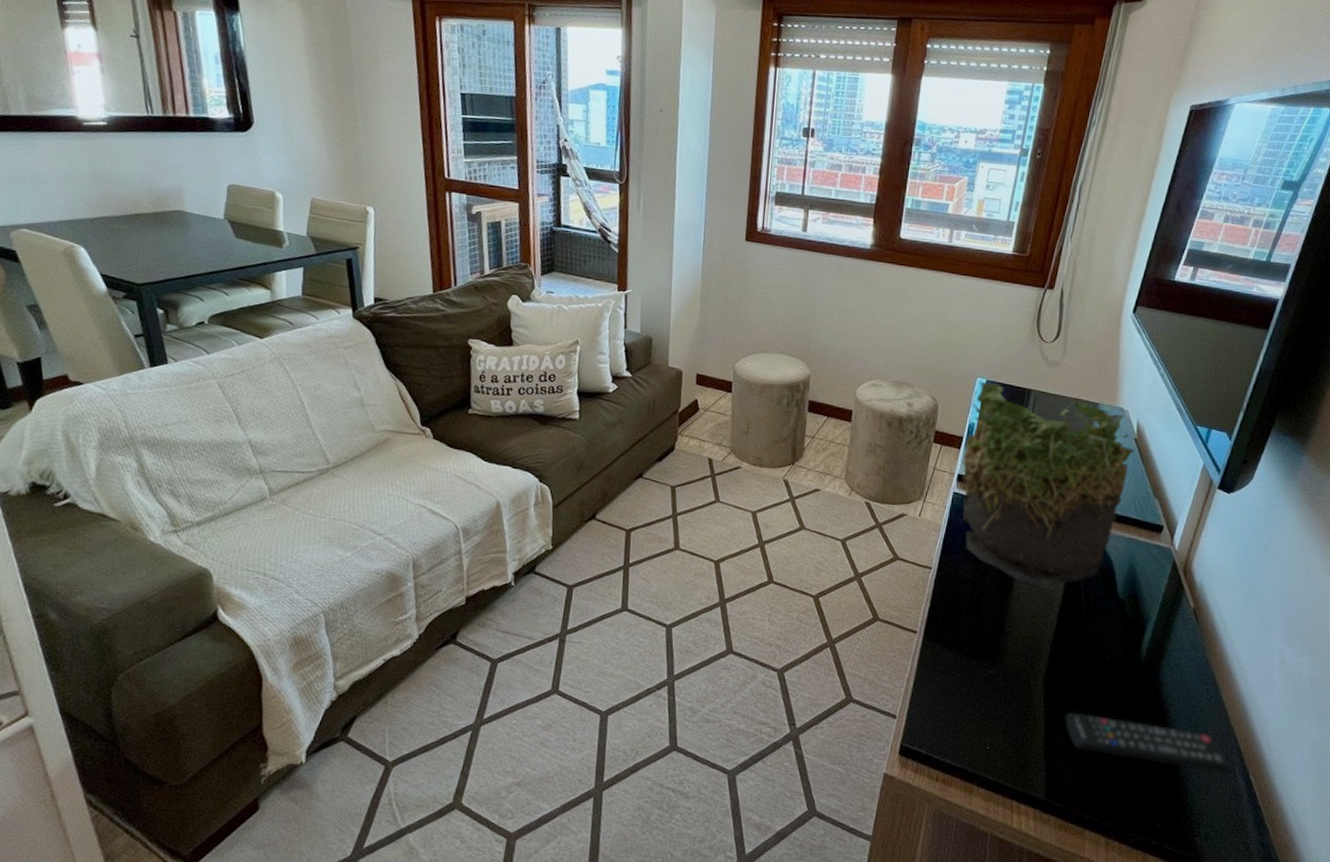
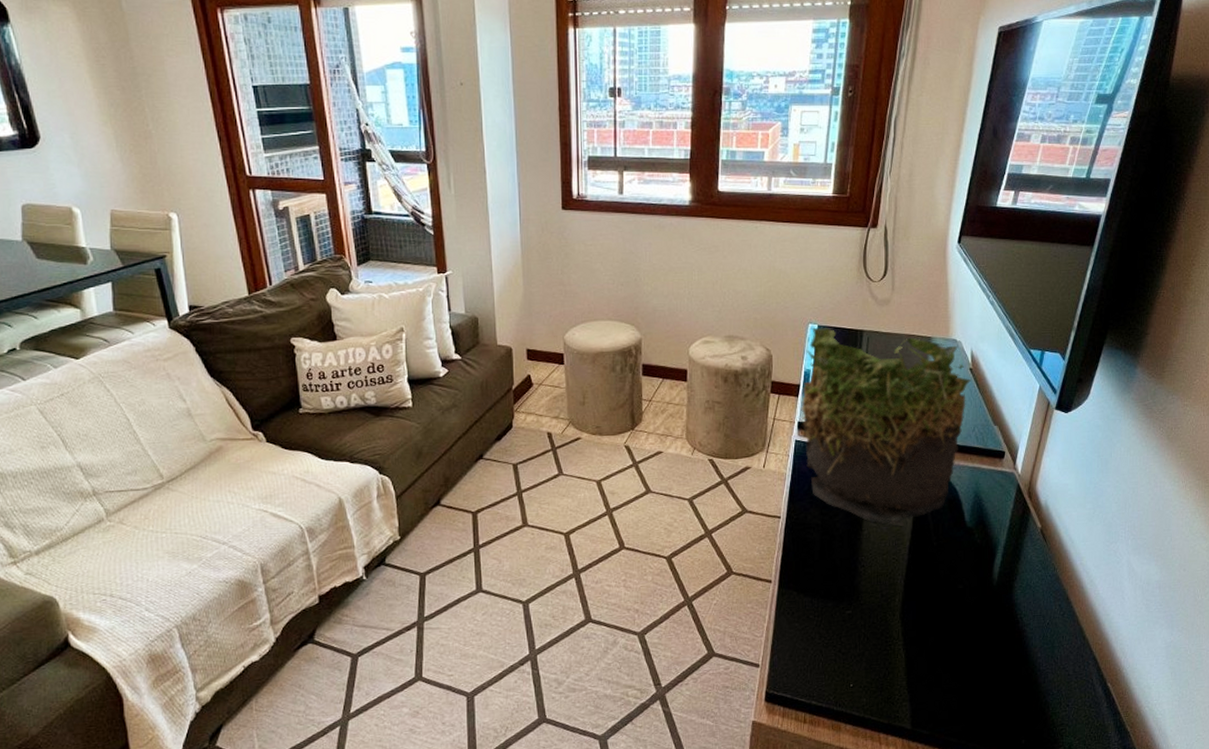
remote control: present [1065,712,1235,774] -> none [924,641,1093,685]

